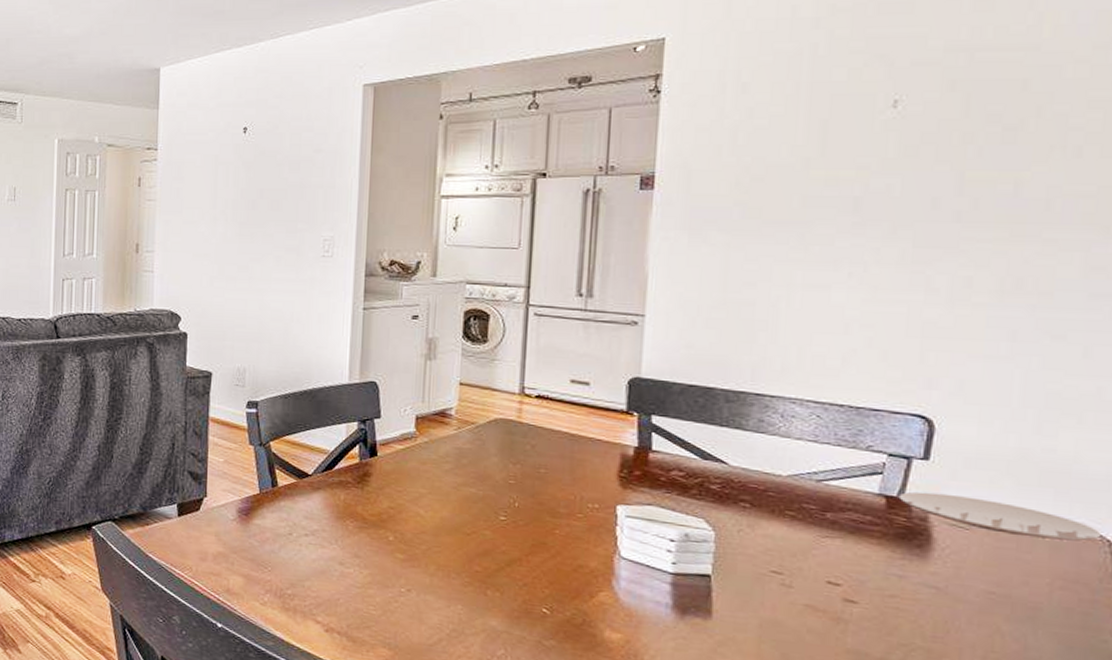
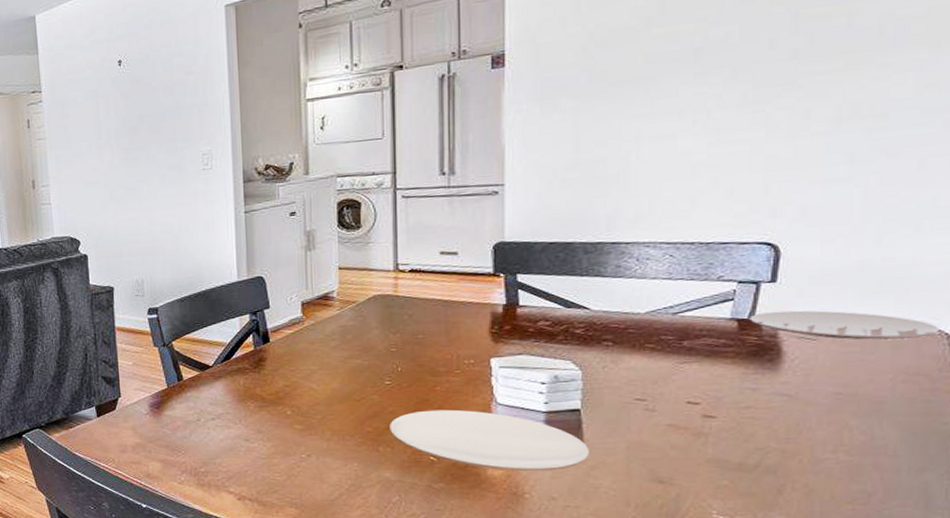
plate: none [500,555,718,641] -> present [390,409,589,472]

